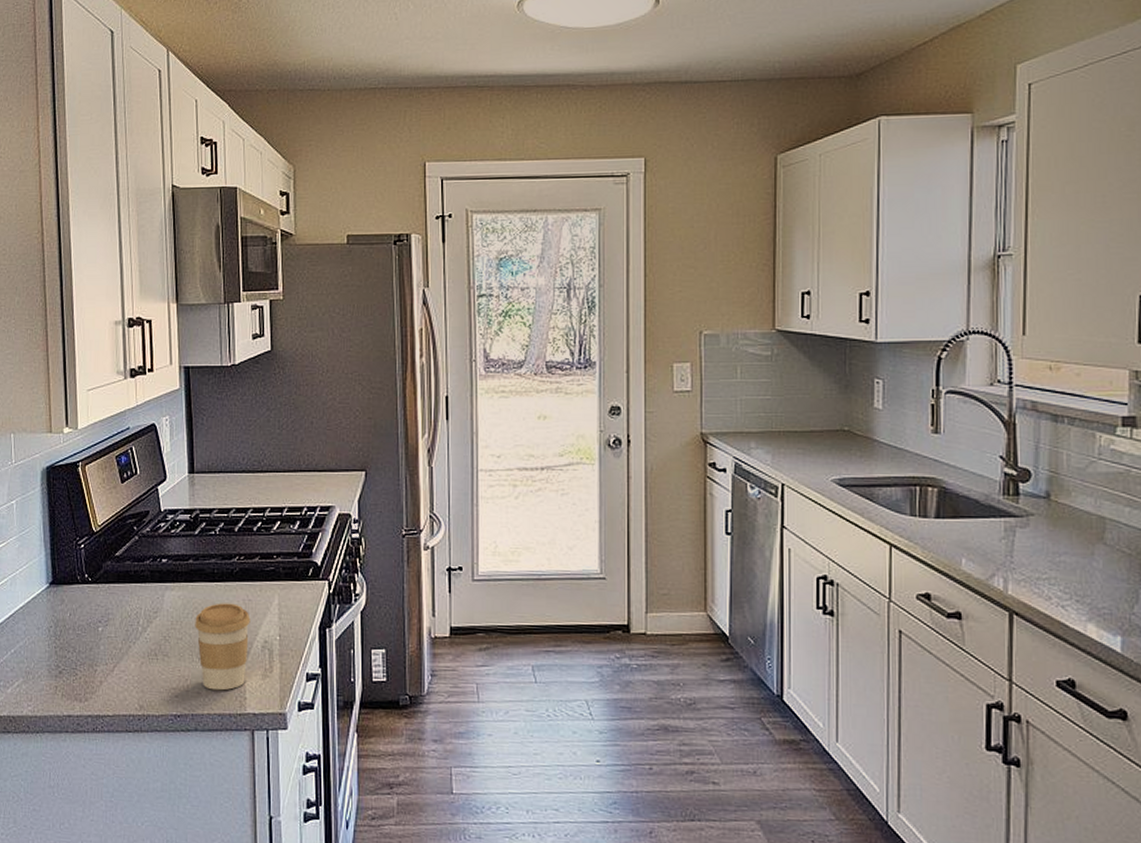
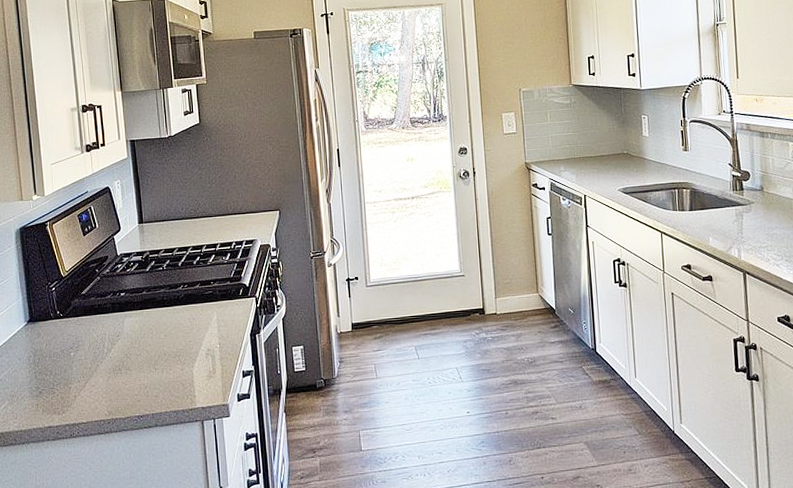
coffee cup: present [195,603,250,691] -> none [150,322,195,393]

